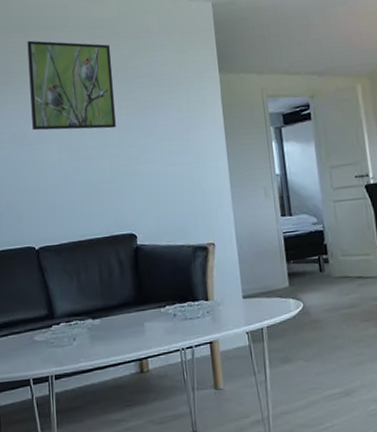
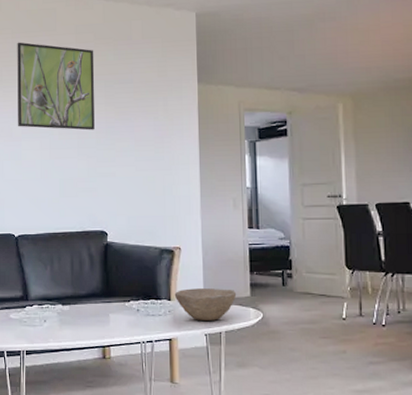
bowl: none [211,281,275,319] -> present [174,288,237,321]

